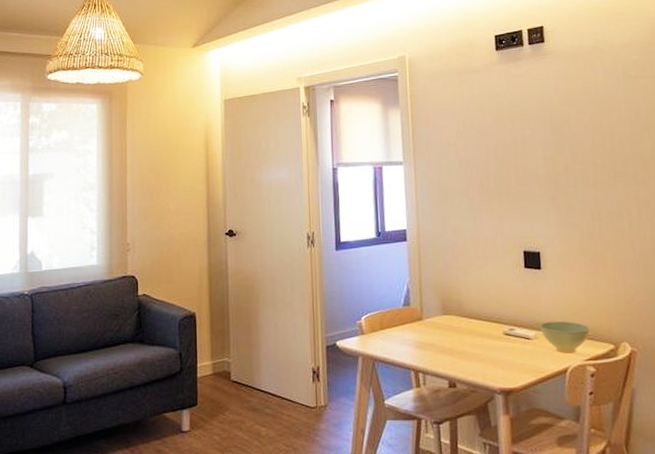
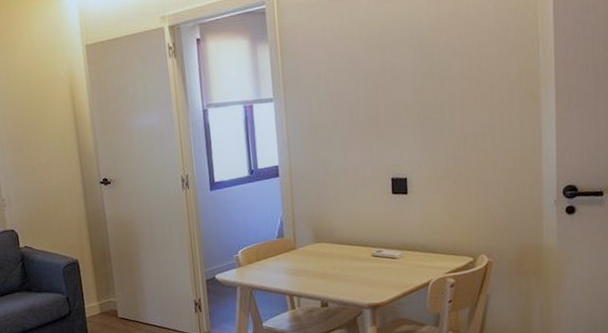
bowl: present [538,320,590,354] -> none [404,240,452,269]

